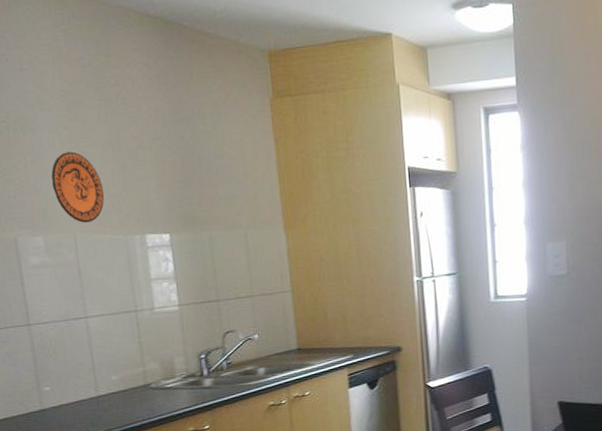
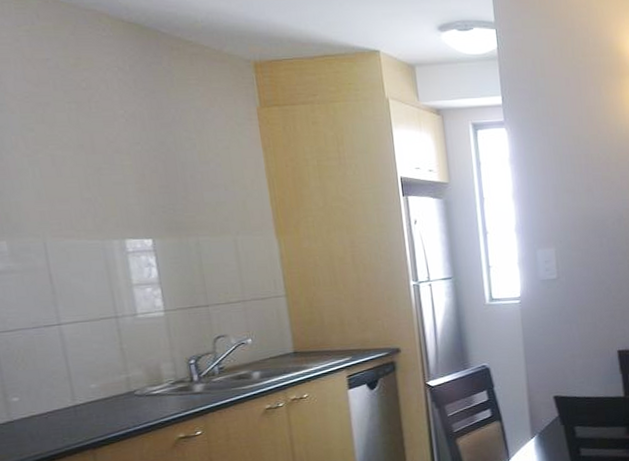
decorative plate: present [51,151,105,223] -> none [15,154,78,227]

